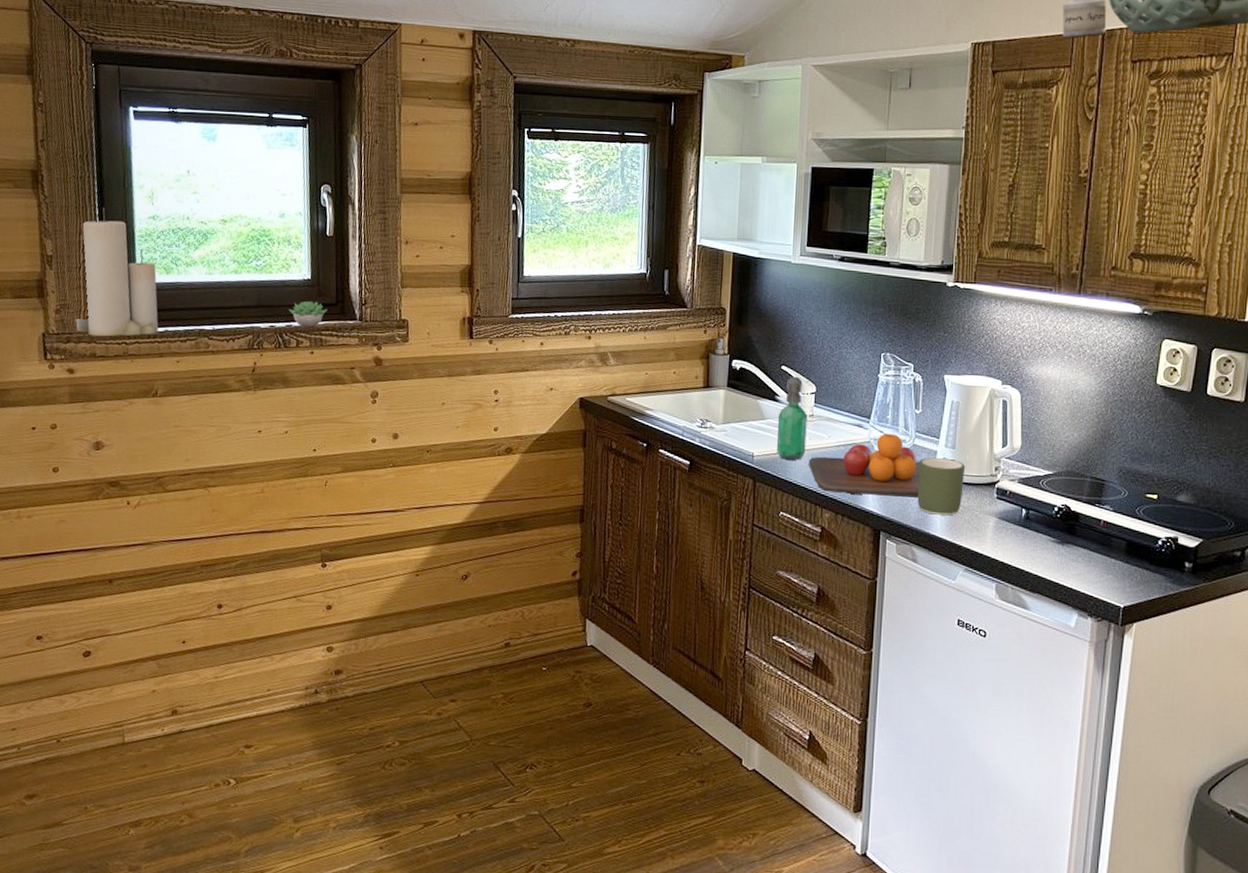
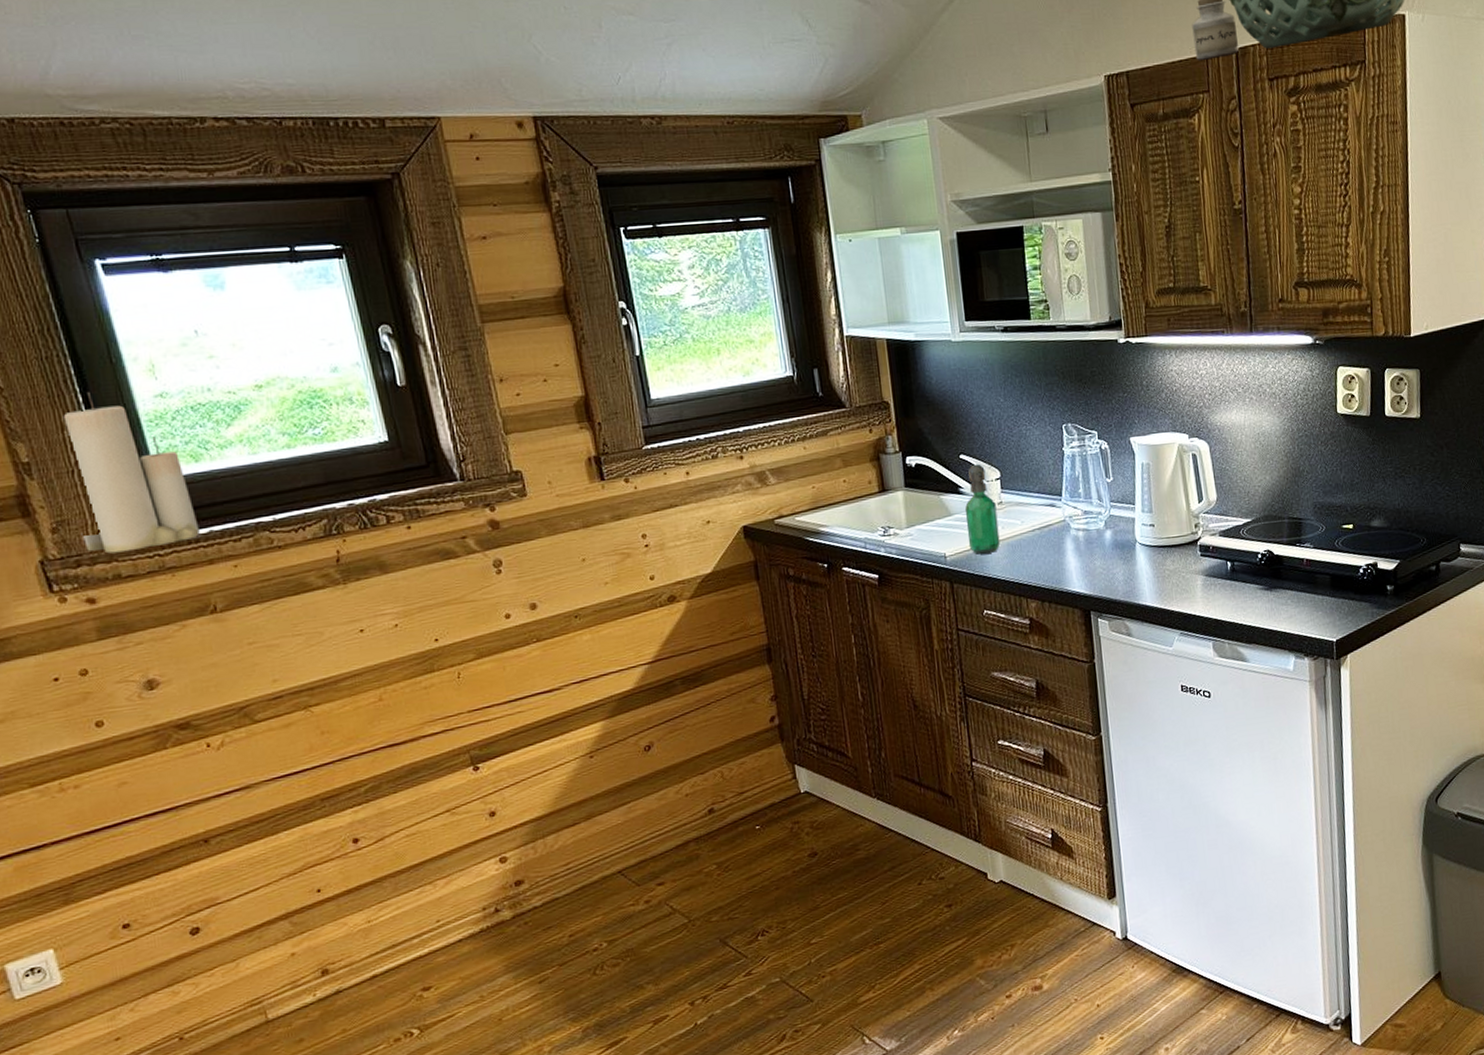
succulent plant: present [288,300,327,328] -> none [367,466,418,500]
chopping board: present [809,433,920,497] -> none [1005,507,1123,581]
mug: present [917,457,966,516] -> none [1118,523,1167,584]

